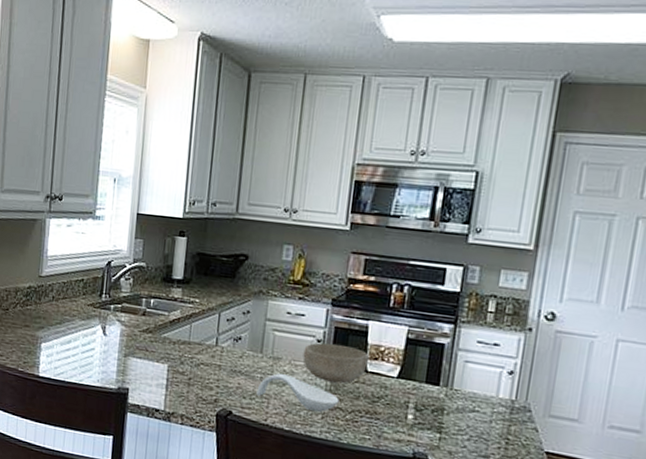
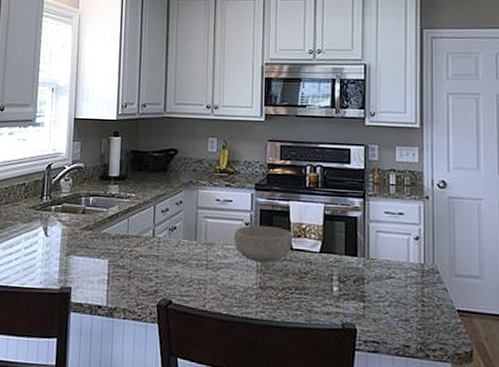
spoon rest: present [256,373,339,412] -> none [194,259,270,292]

